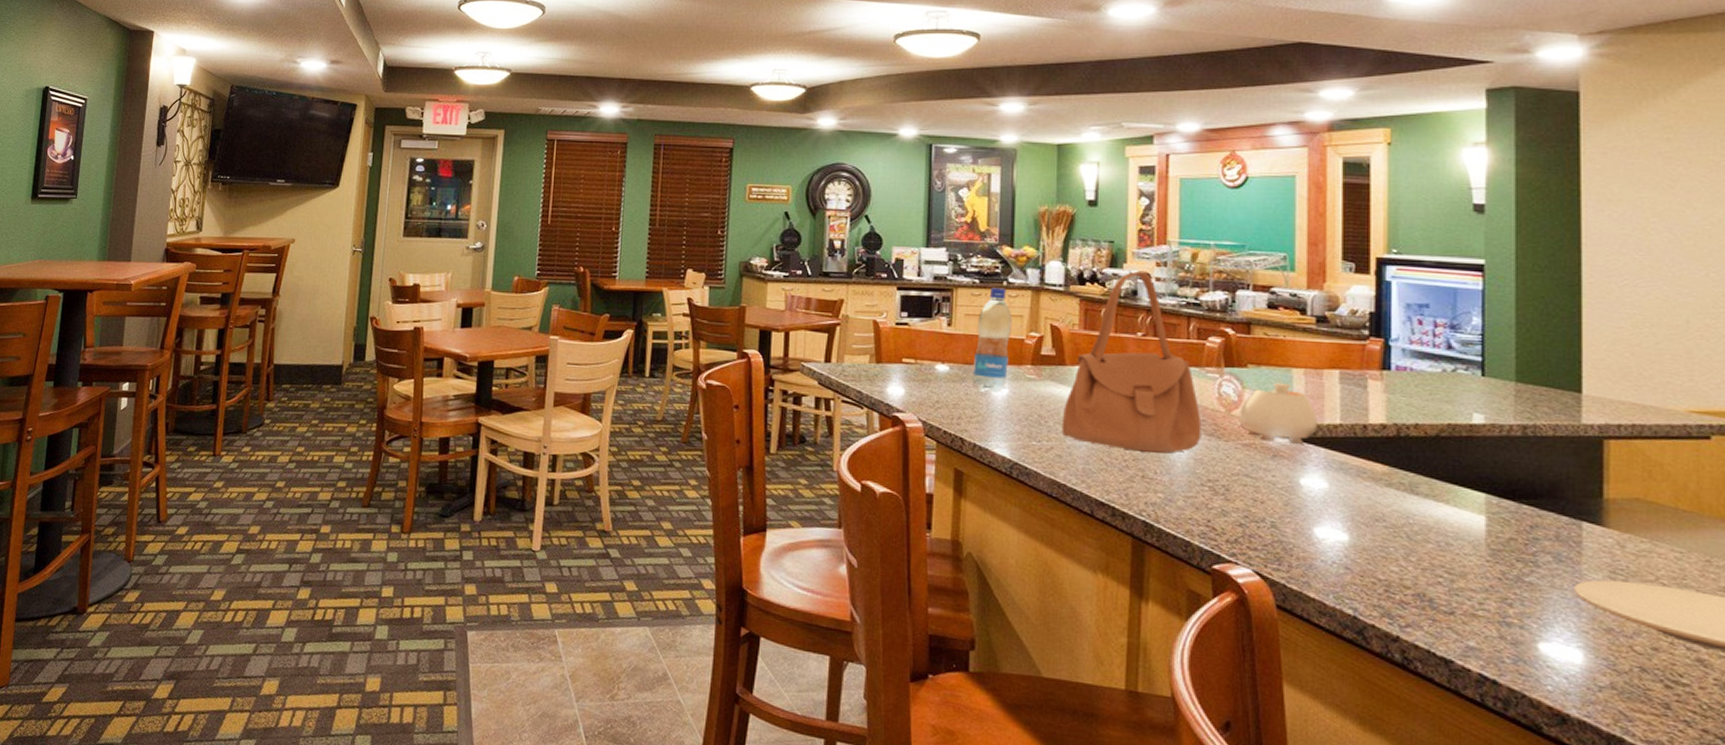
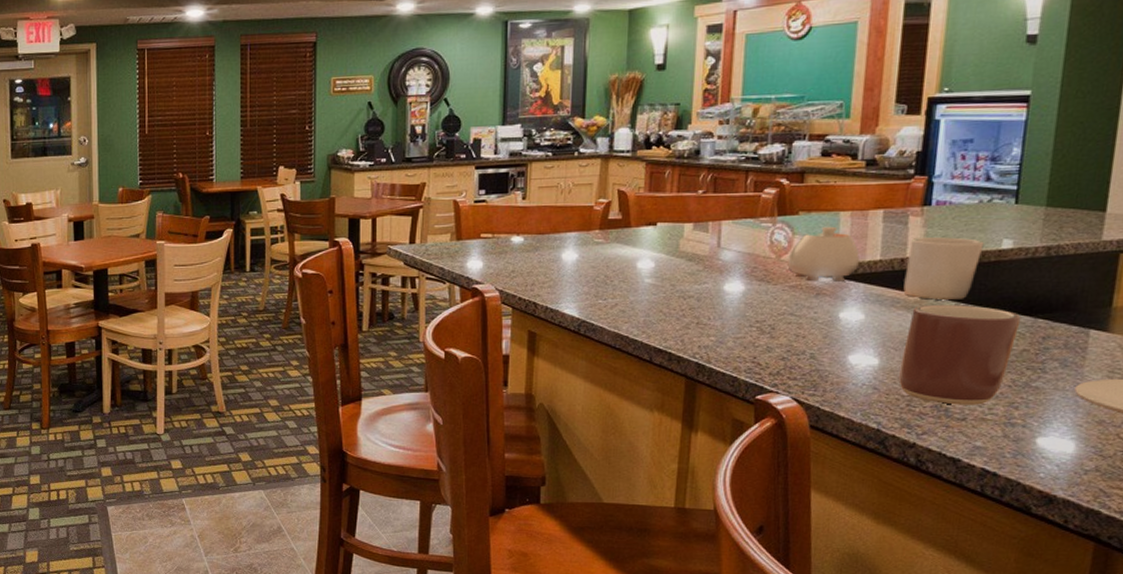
bottle: present [972,287,1013,394] -> none [544,158,583,260]
handbag: present [1061,270,1202,454] -> none [625,130,754,301]
mug: none [1369,403,1453,476] -> present [903,236,984,301]
mug: none [1373,477,1503,598] -> present [899,304,1021,405]

